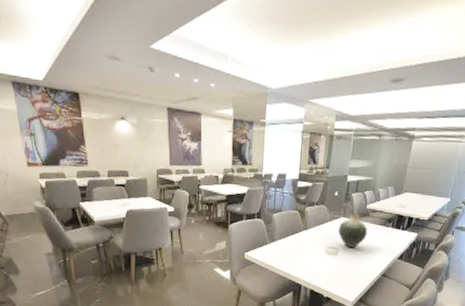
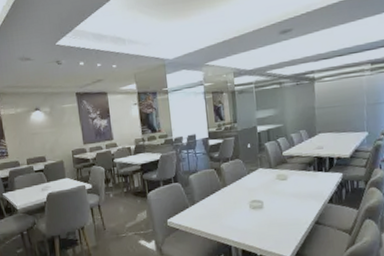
vase: present [338,214,368,249] -> none [258,163,290,199]

